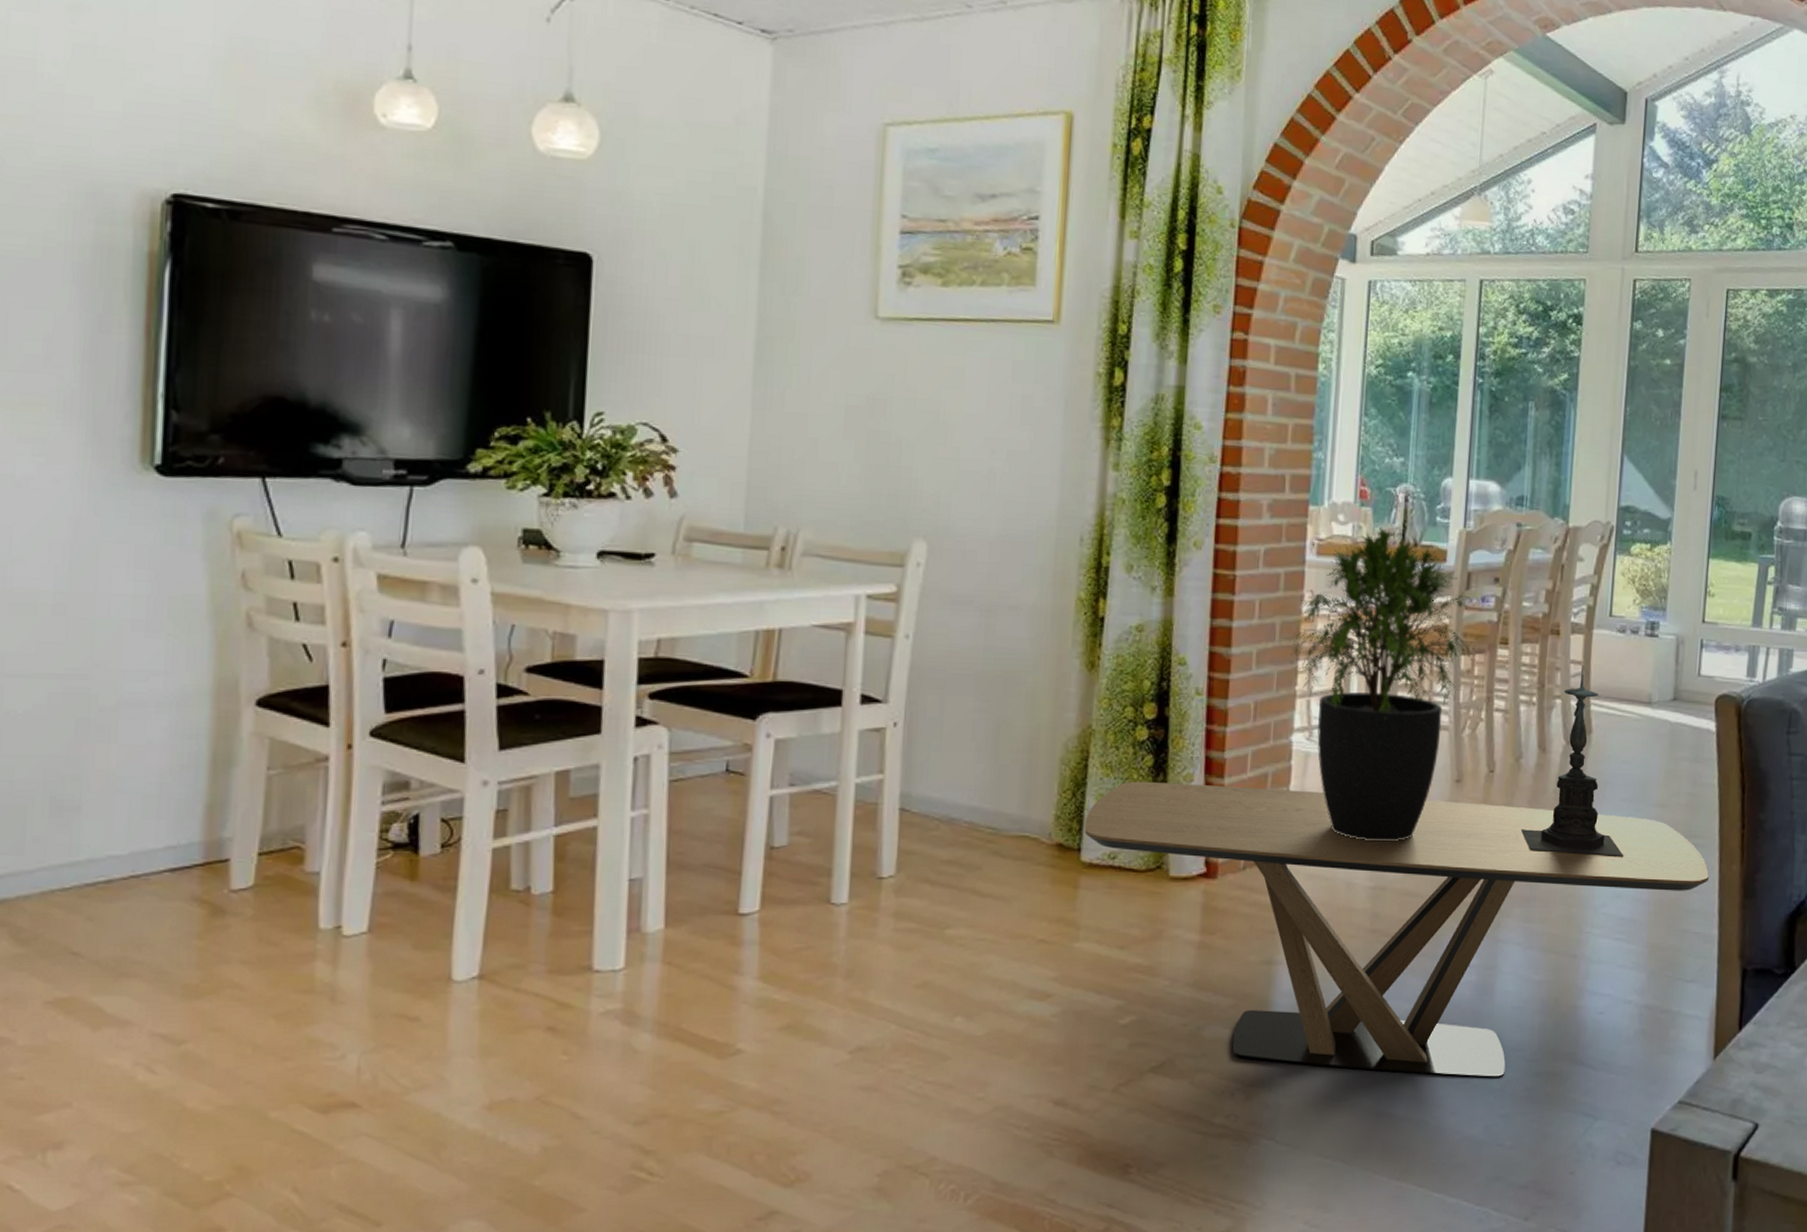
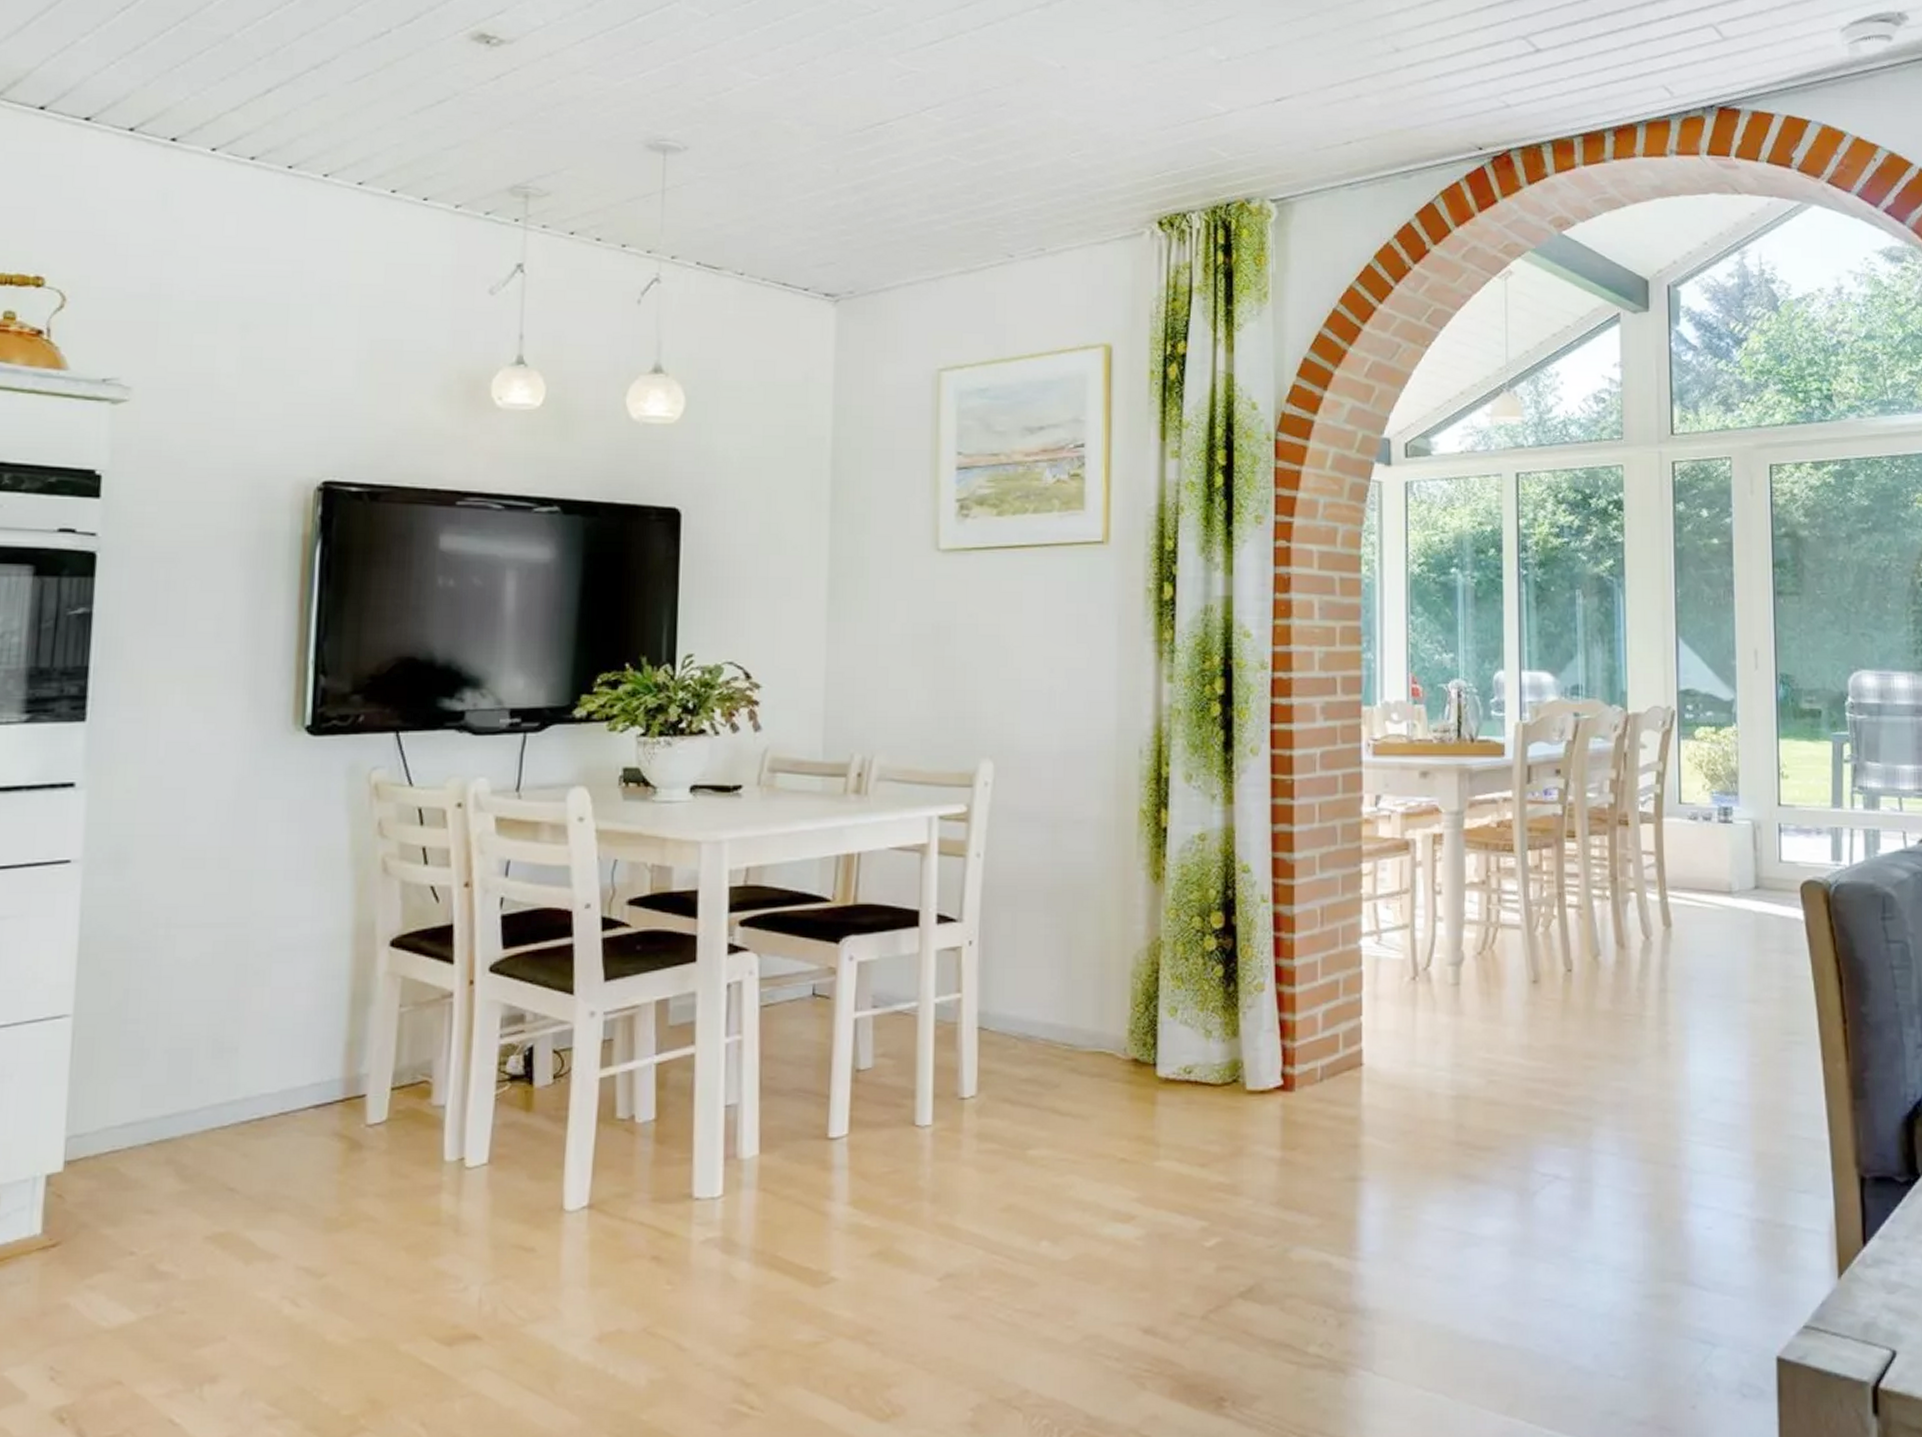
coffee table: present [1084,781,1709,1079] -> none [1159,992,1812,1302]
potted plant: present [1289,527,1478,842] -> none [1352,724,1545,1048]
candle holder: present [1520,665,1624,856] -> none [1605,856,1718,1057]

